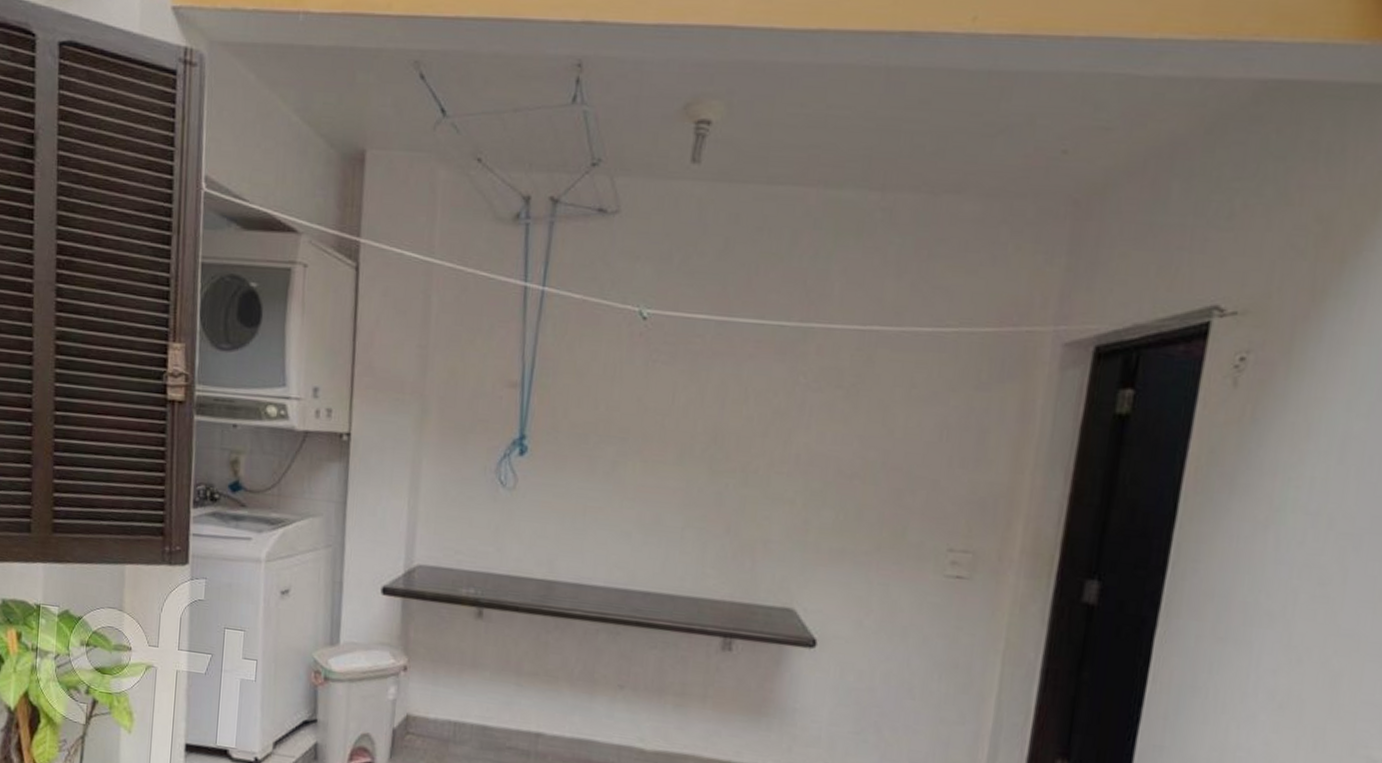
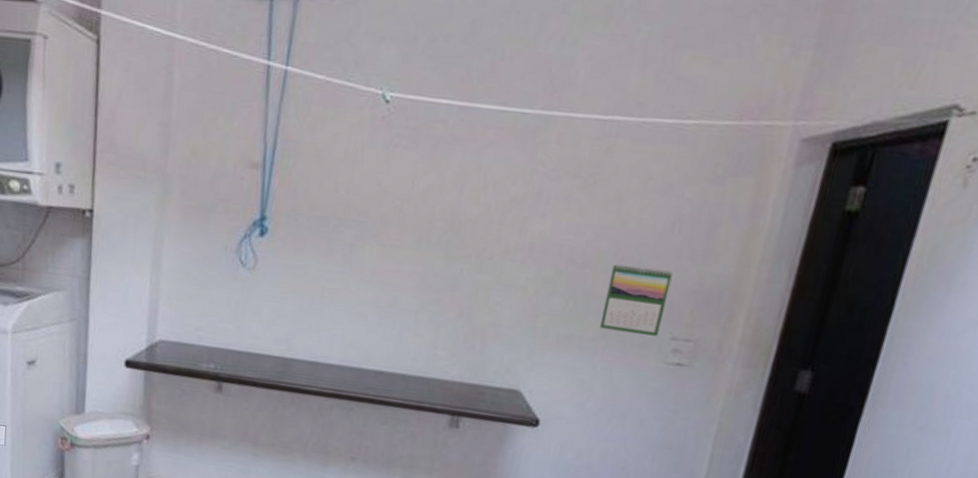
calendar: none [872,474,944,548] -> present [599,264,673,336]

